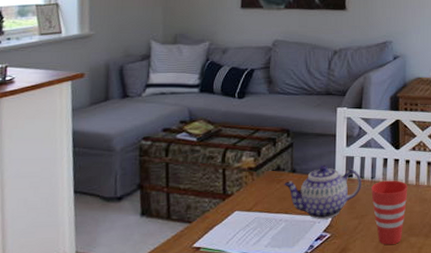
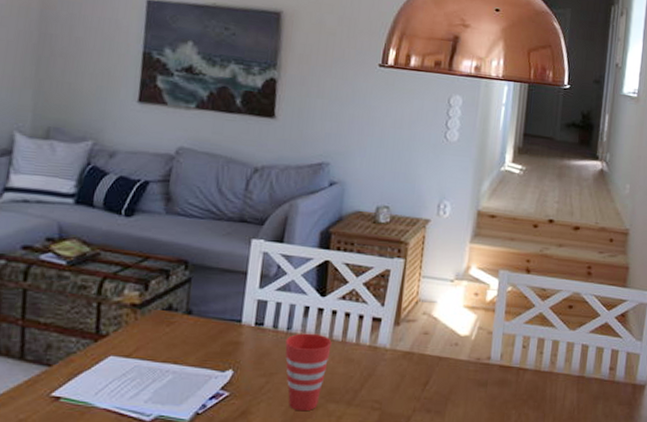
teapot: present [284,165,362,219] -> none [175,308,275,374]

